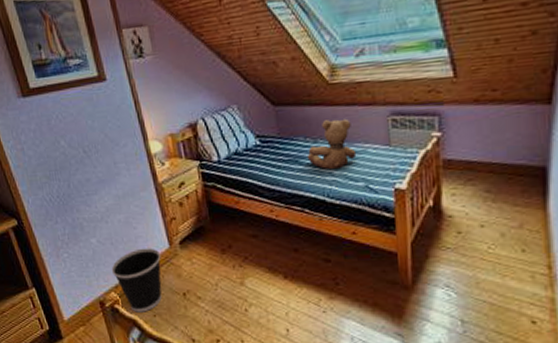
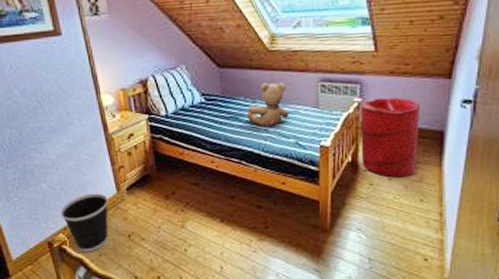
laundry hamper: none [441,128,516,224] -> present [361,97,421,178]

